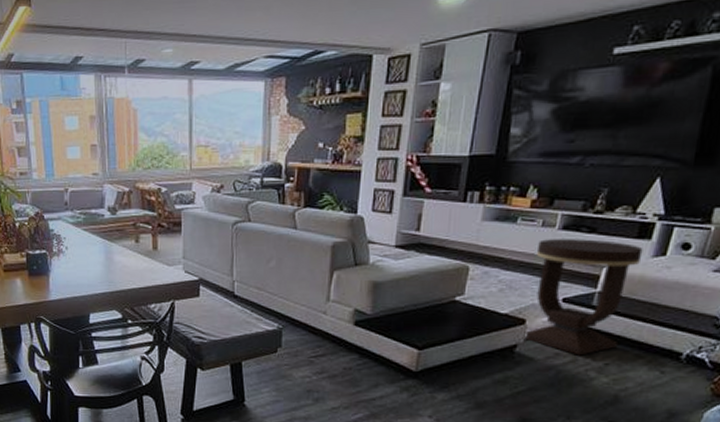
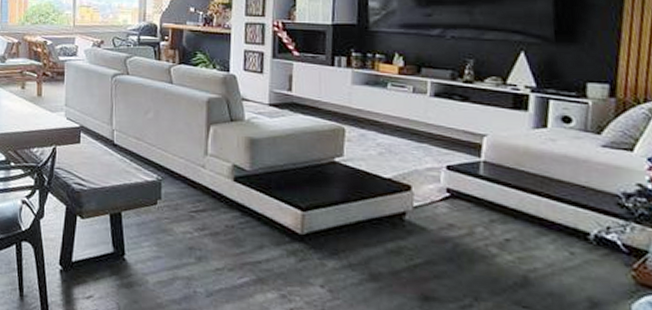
side table: present [522,239,643,356] -> none [410,105,522,229]

